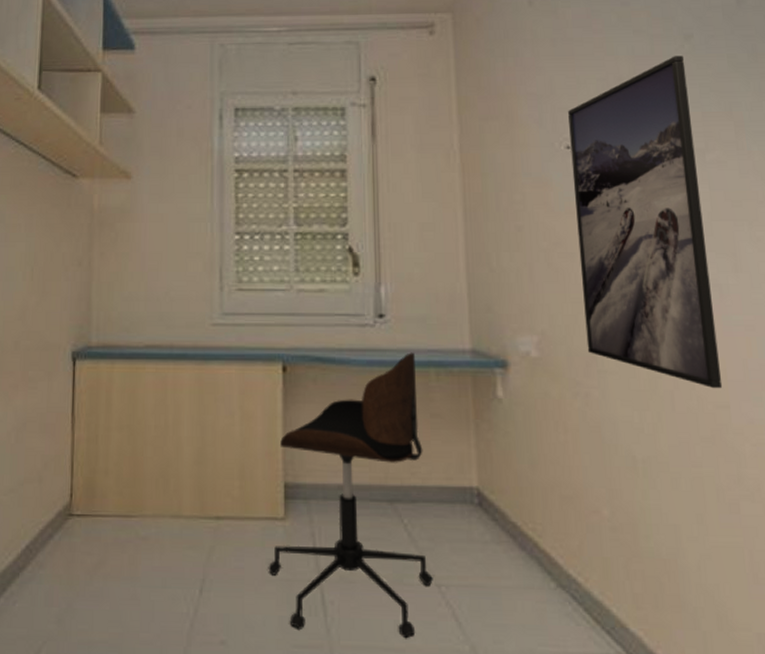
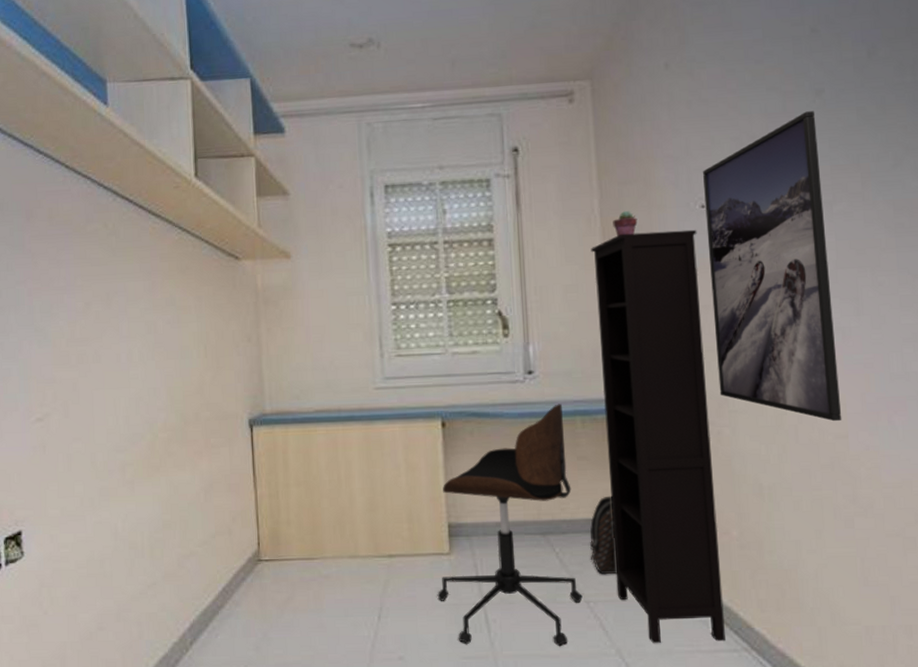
backpack: none [442,460,473,554] -> present [590,495,617,575]
bookcase: none [449,171,596,643] -> present [590,229,726,644]
potted succulent: none [473,147,499,174] -> present [612,210,638,236]

